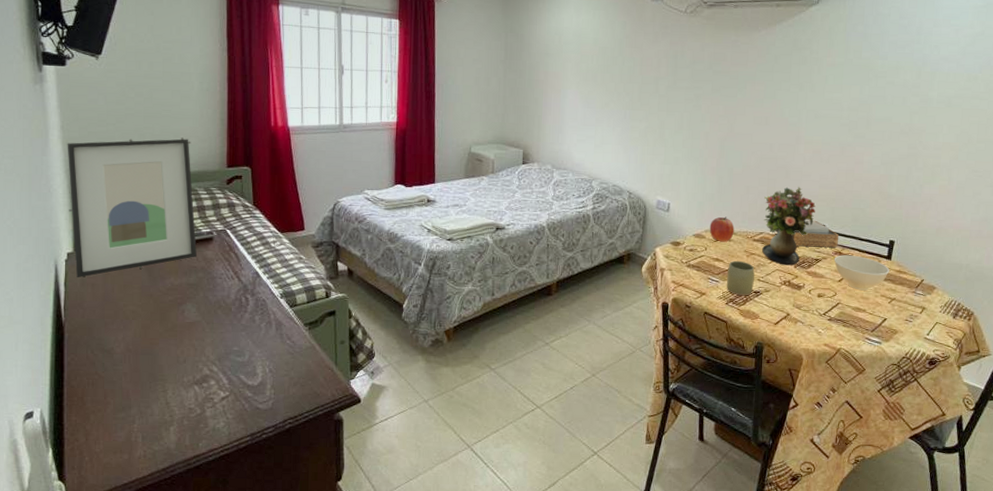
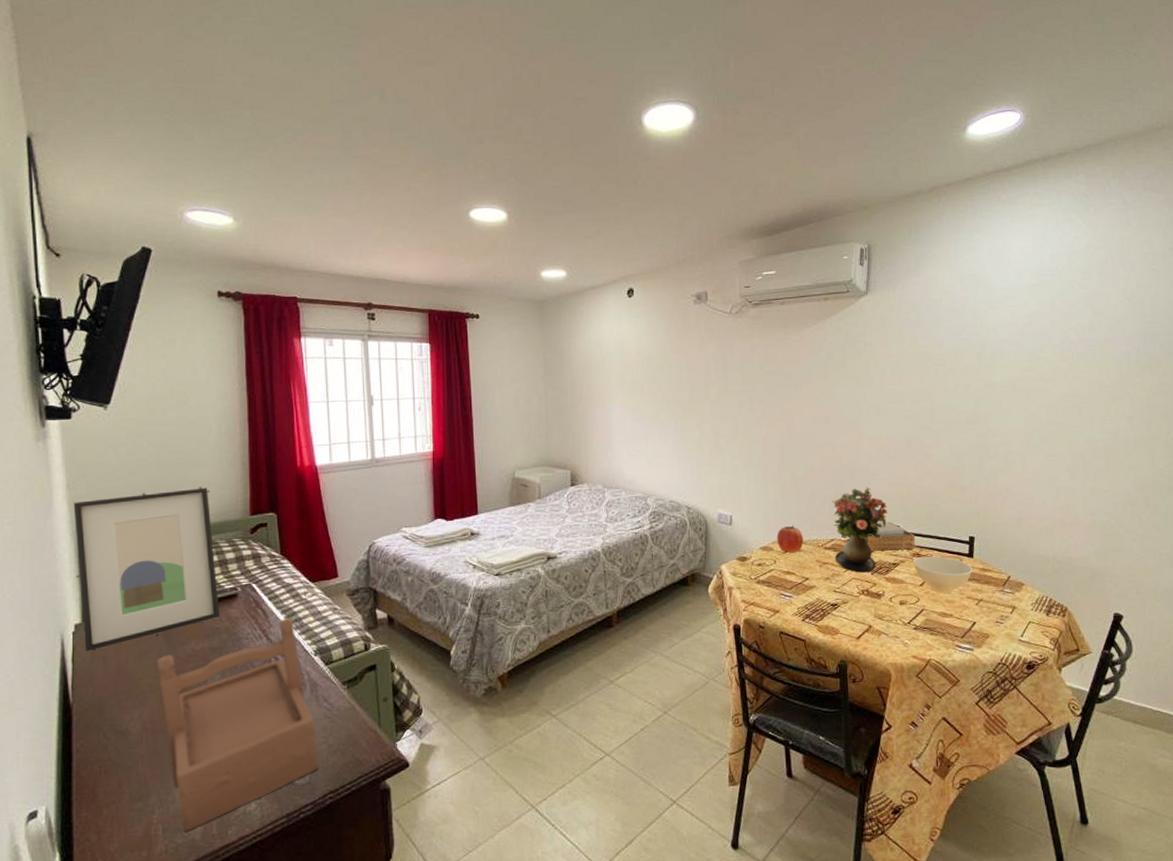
decorative box: none [139,263,281,440] -> present [156,618,319,831]
mug: present [726,260,755,296] -> none [799,572,830,610]

